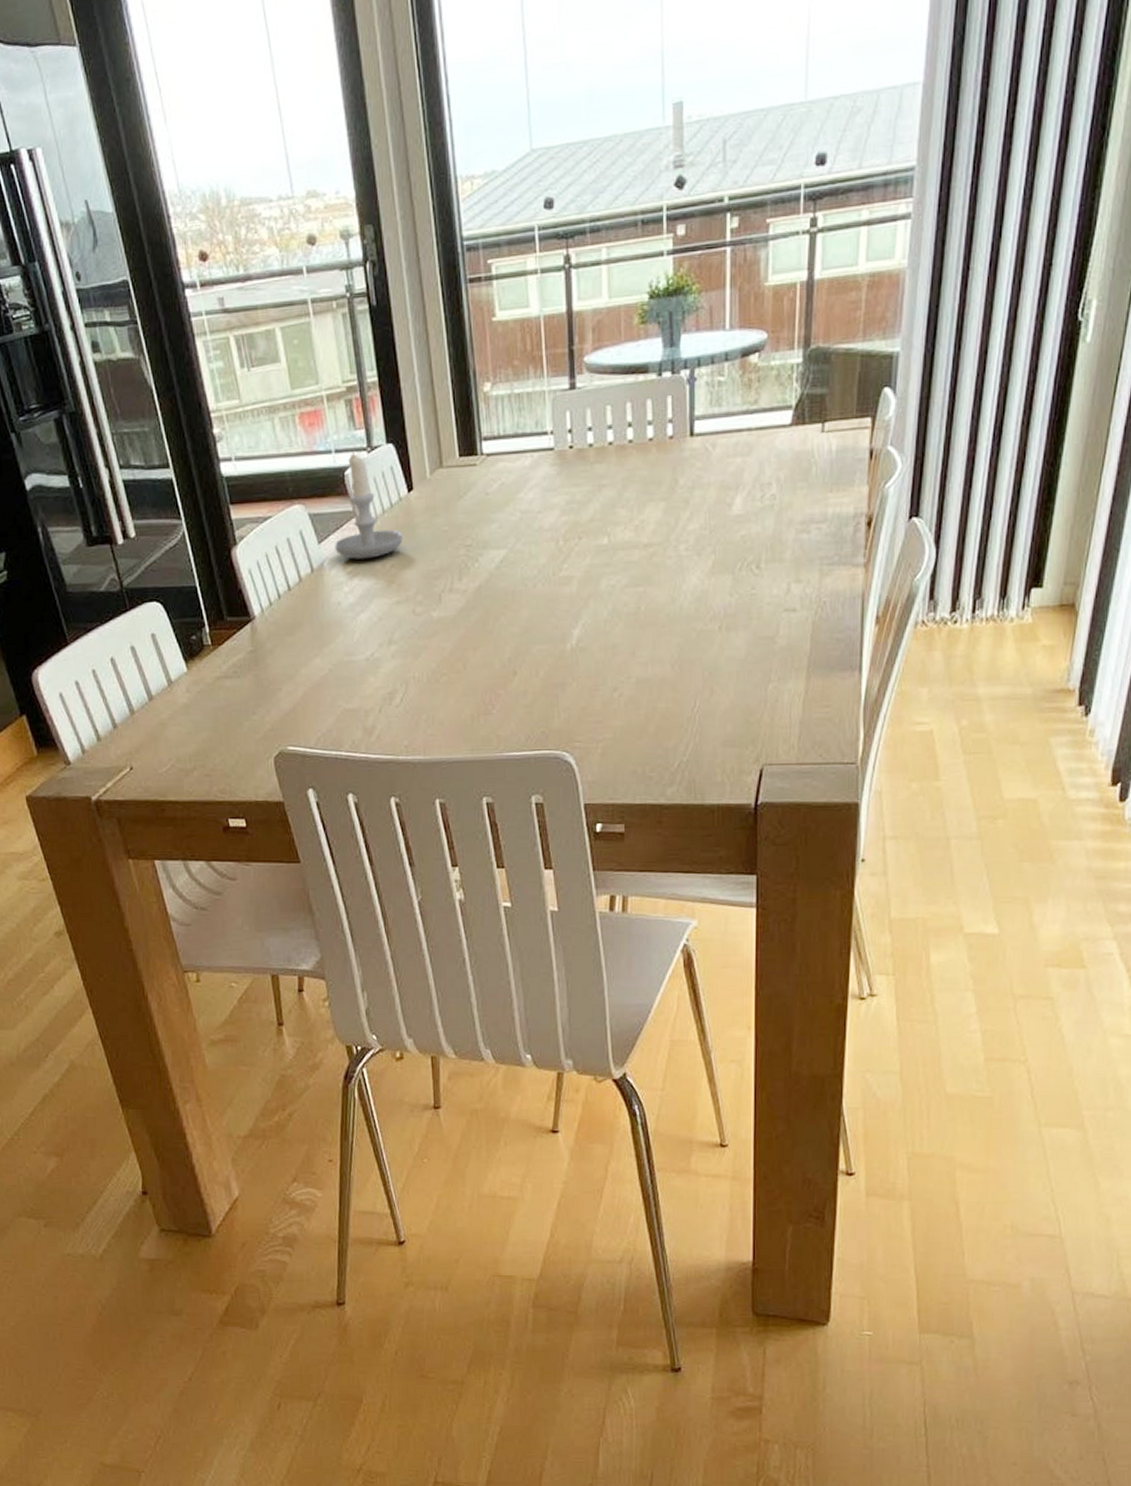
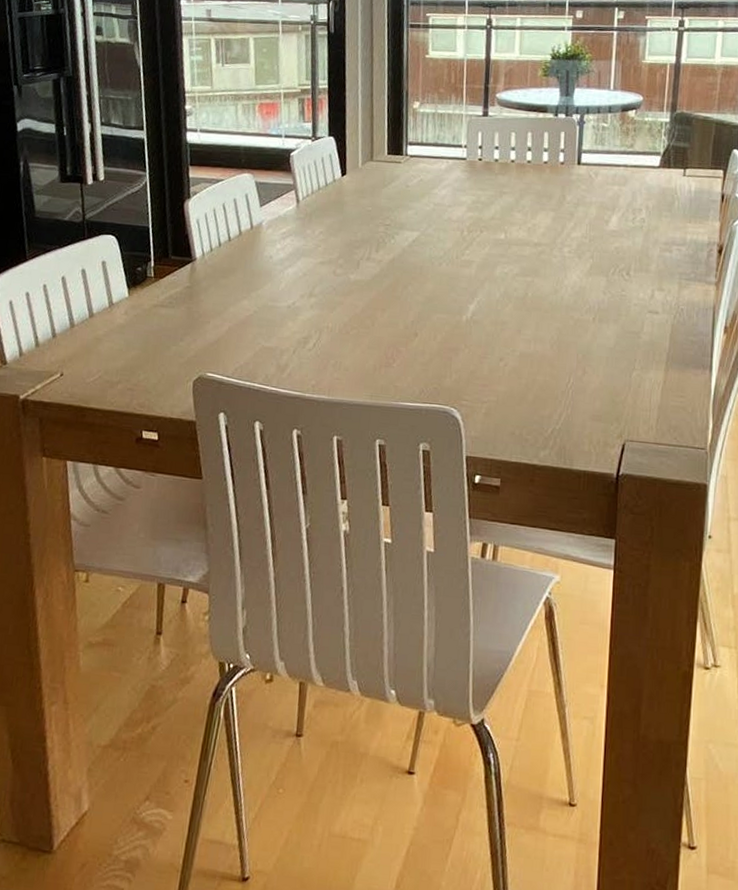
candle: present [335,451,403,560] -> none [274,138,333,224]

